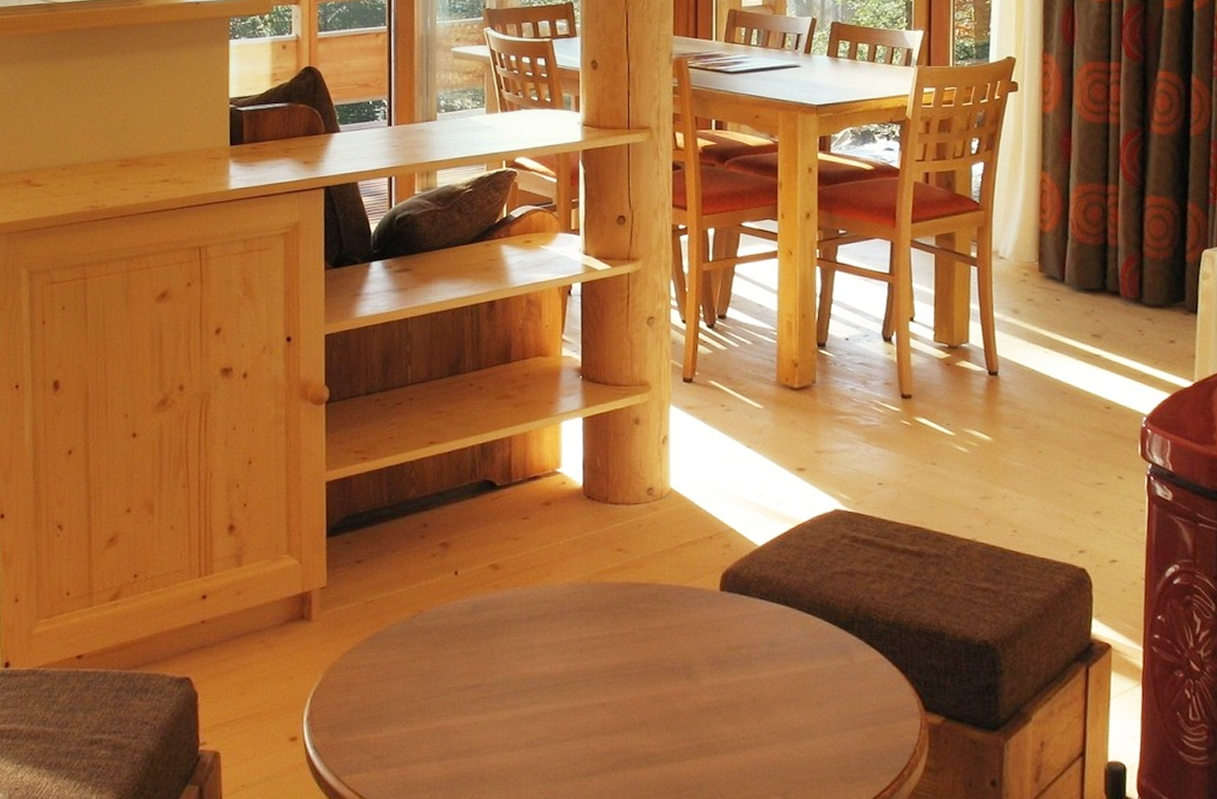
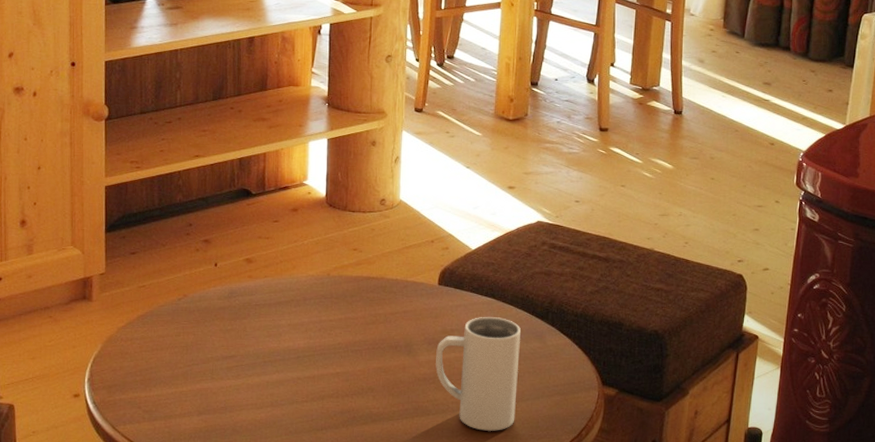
mug: none [721,629,822,773] -> present [436,317,521,431]

